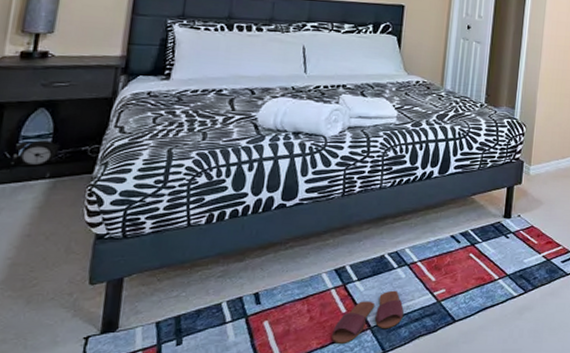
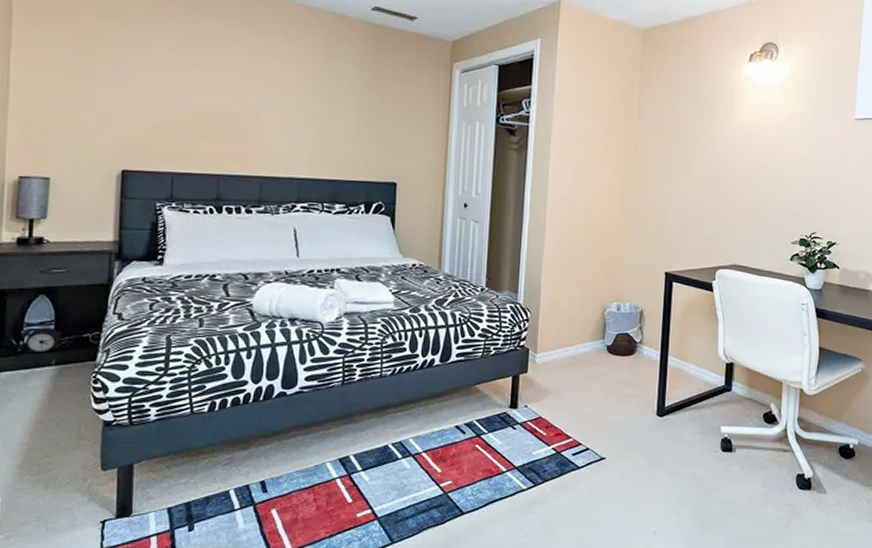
slippers: present [332,290,404,343] -> none [339,481,410,533]

